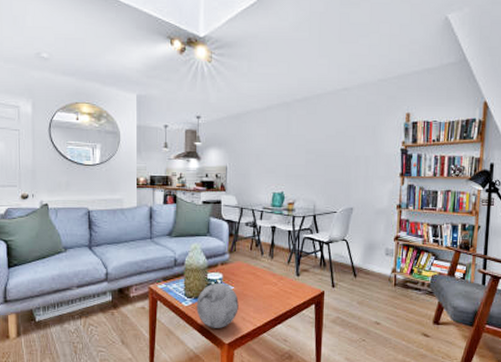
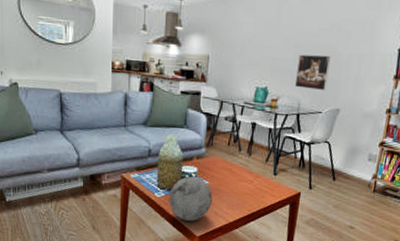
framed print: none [309,159,340,192] -> present [295,54,331,91]

